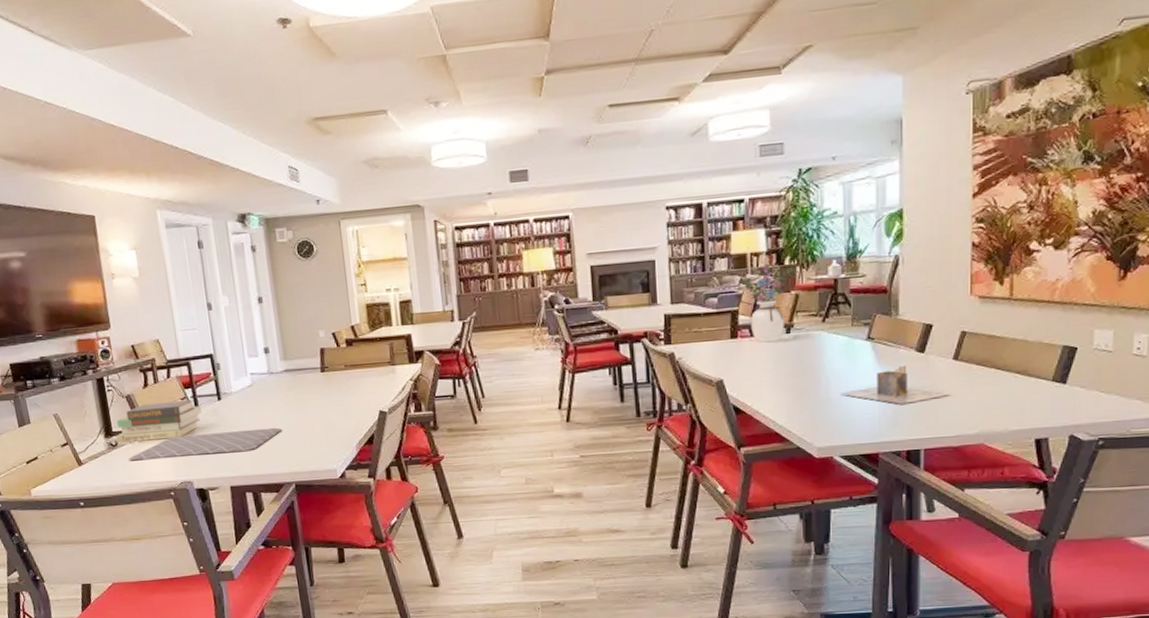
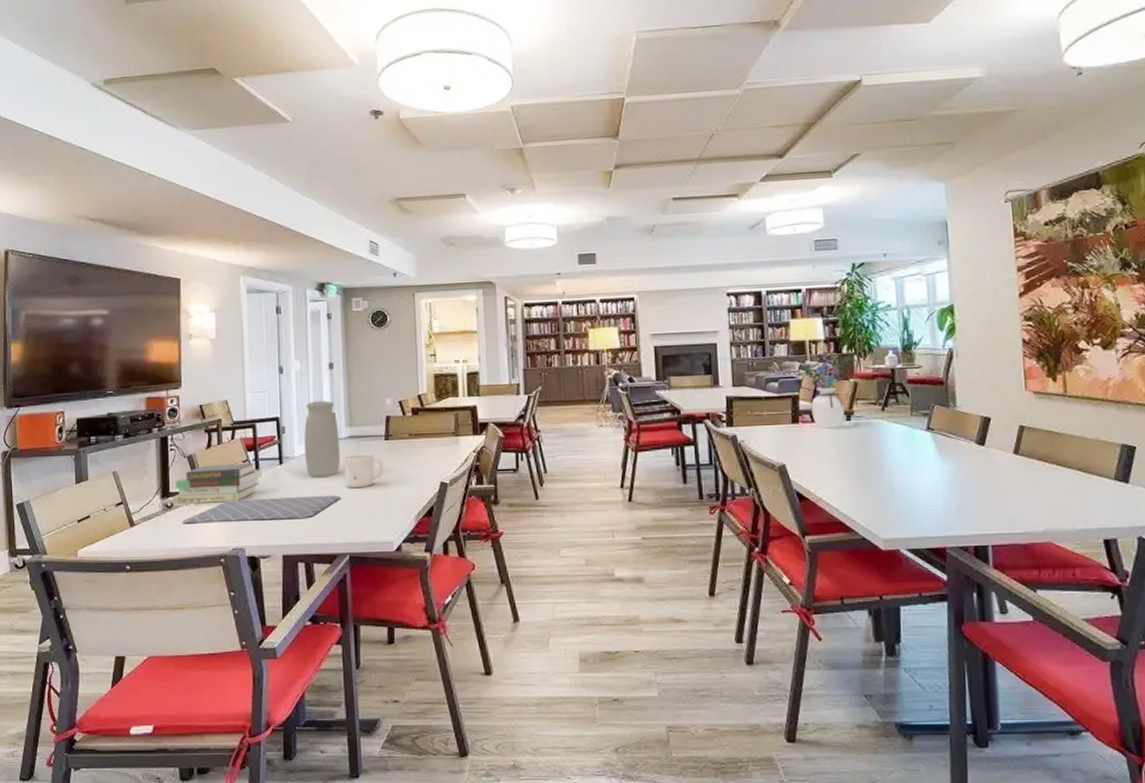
vase: none [238,335,279,412] -> present [303,400,340,478]
mug: none [281,386,322,421] -> present [344,453,383,489]
napkin holder: present [840,365,949,404] -> none [903,457,1012,497]

